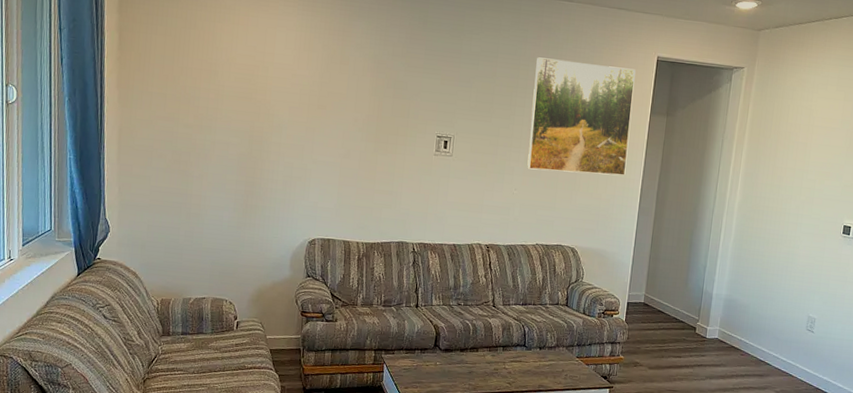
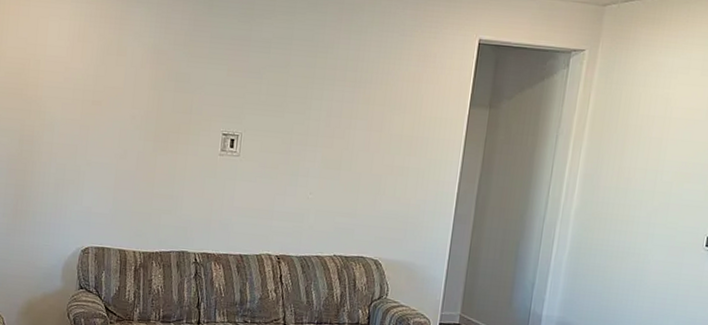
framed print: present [527,57,636,176] -> none [324,43,453,178]

